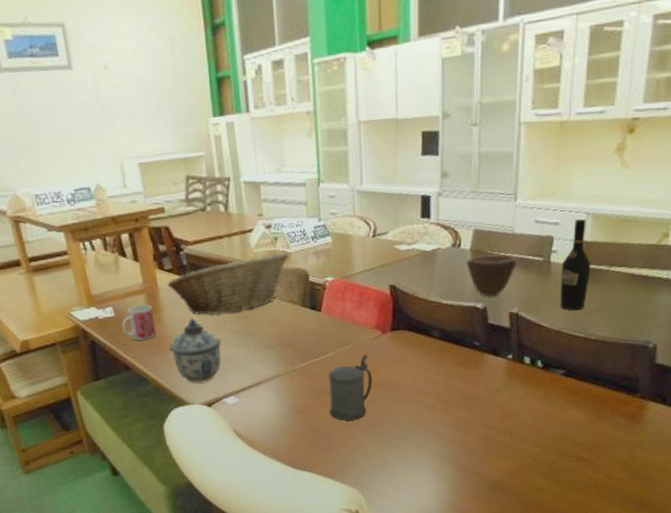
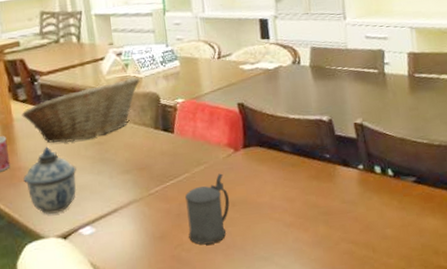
bowl: present [466,254,517,297] -> none [307,68,355,110]
wine bottle: present [560,218,591,311] -> none [395,33,424,118]

